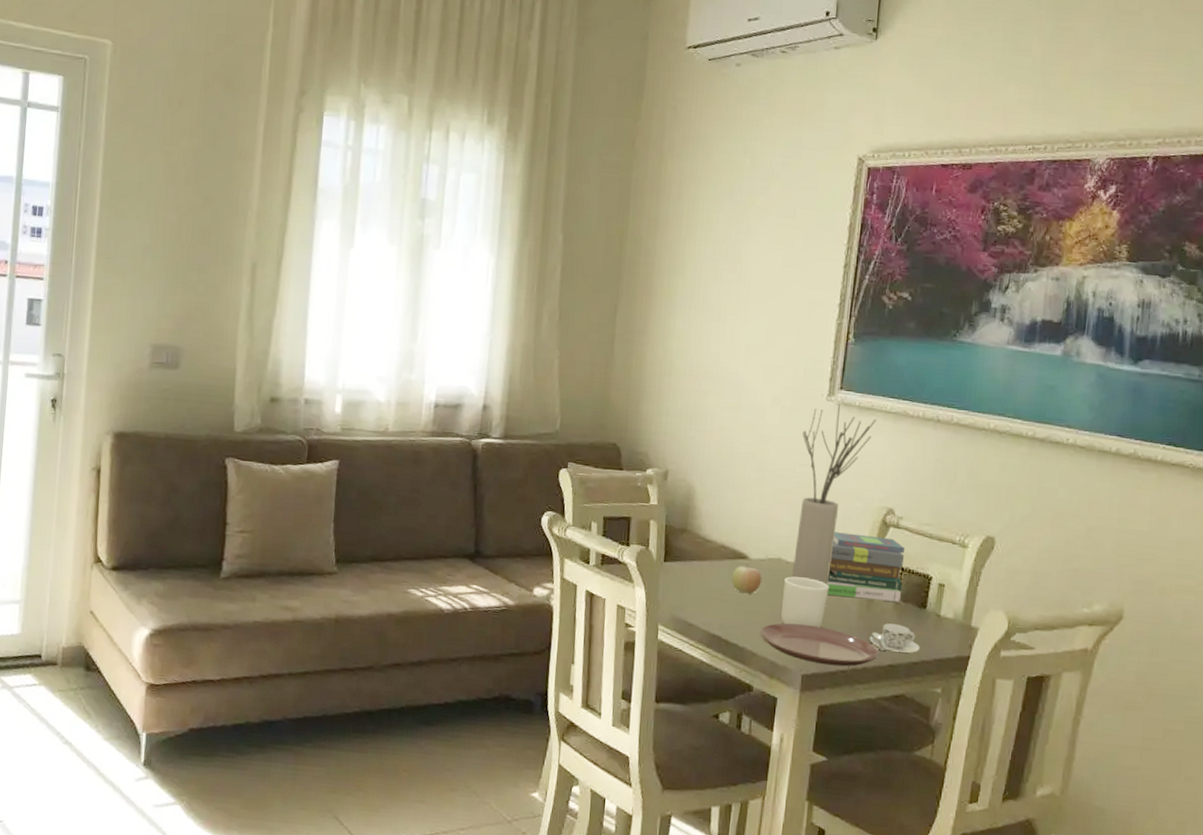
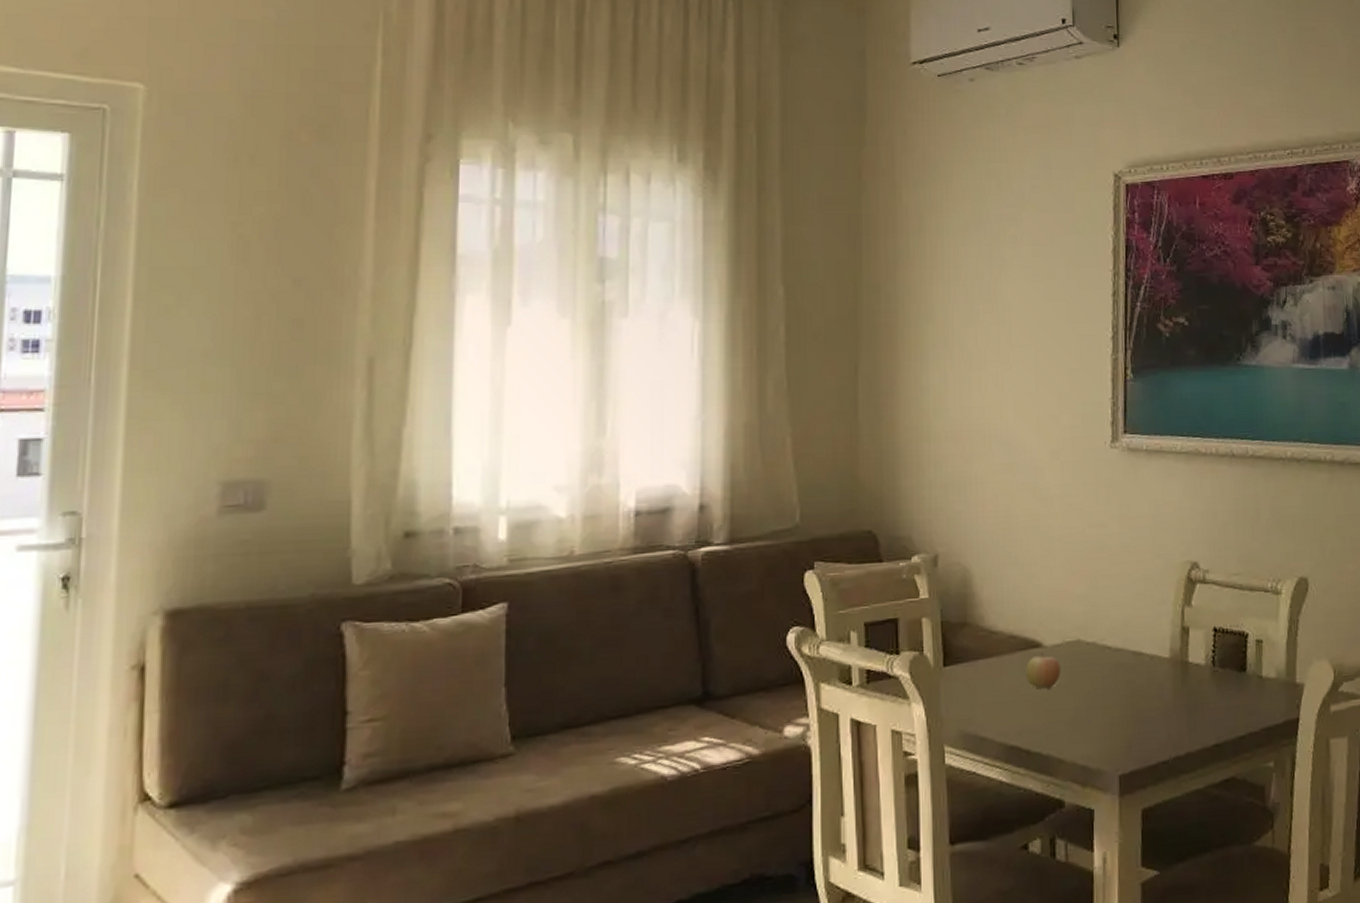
plate: present [759,623,879,667] -> none [1064,713,1202,759]
mug: present [780,576,829,629] -> none [1086,657,1138,718]
vase: present [791,403,877,585] -> none [1088,449,1168,662]
books: present [827,532,906,602] -> none [1134,596,1218,674]
teacup: present [869,623,920,653] -> none [1189,695,1246,729]

